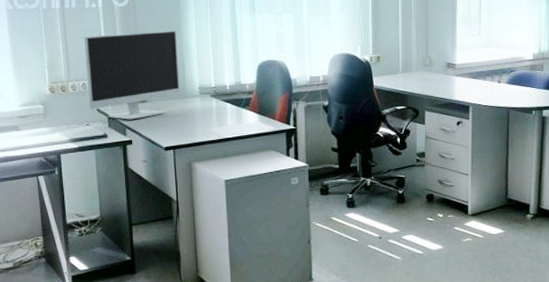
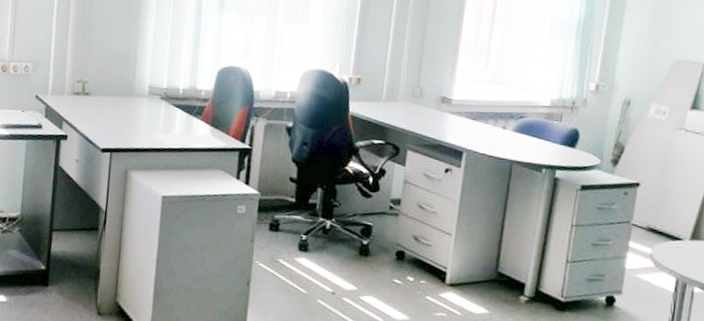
computer monitor: present [84,30,180,120] -> none [28,15,133,113]

